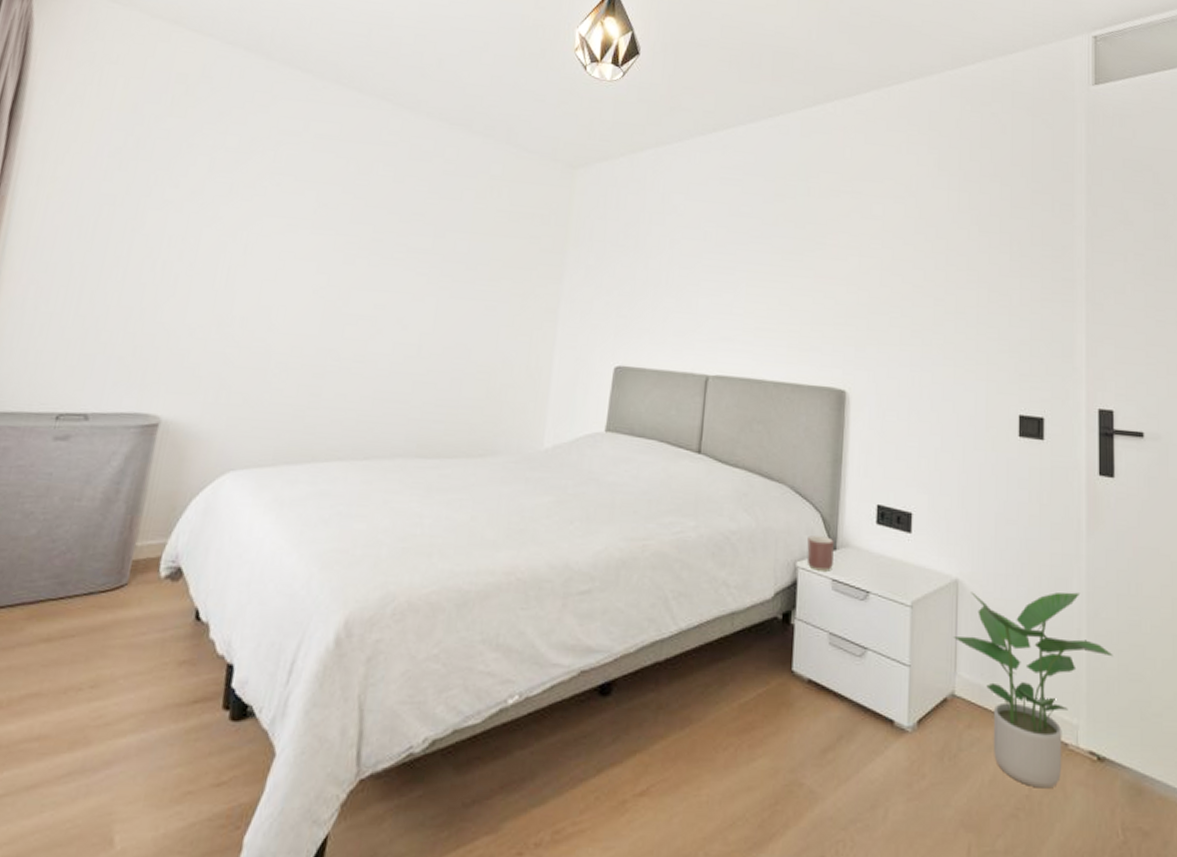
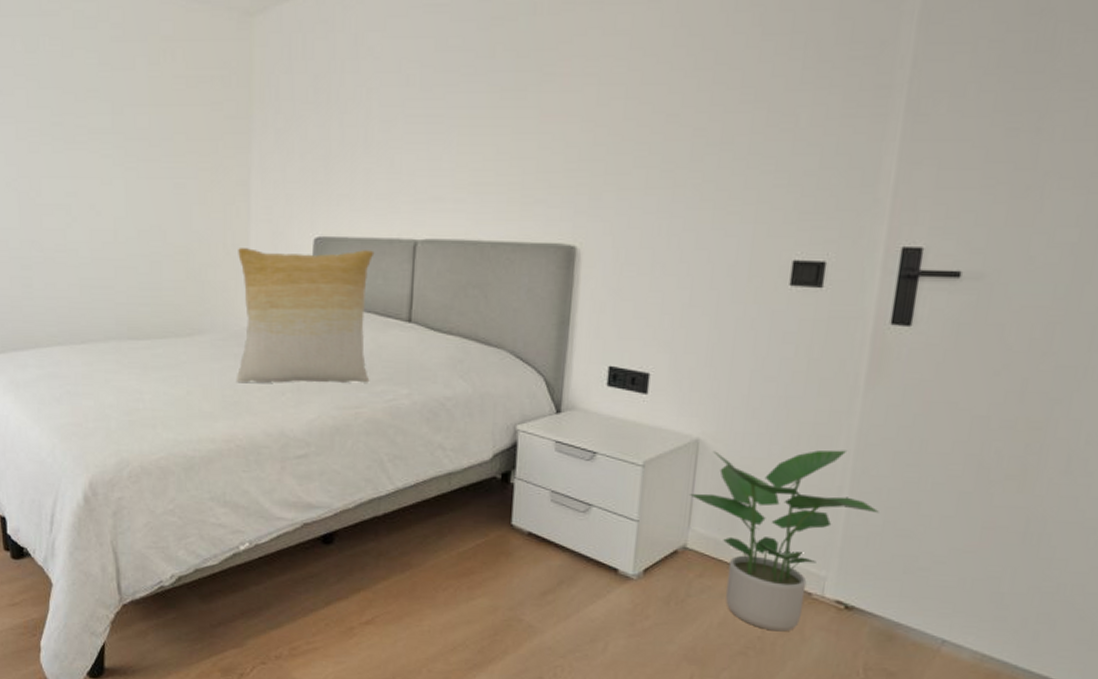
pillow: none [524,371,670,514] -> present [235,248,375,384]
mug: present [807,535,834,571] -> none [528,399,558,434]

